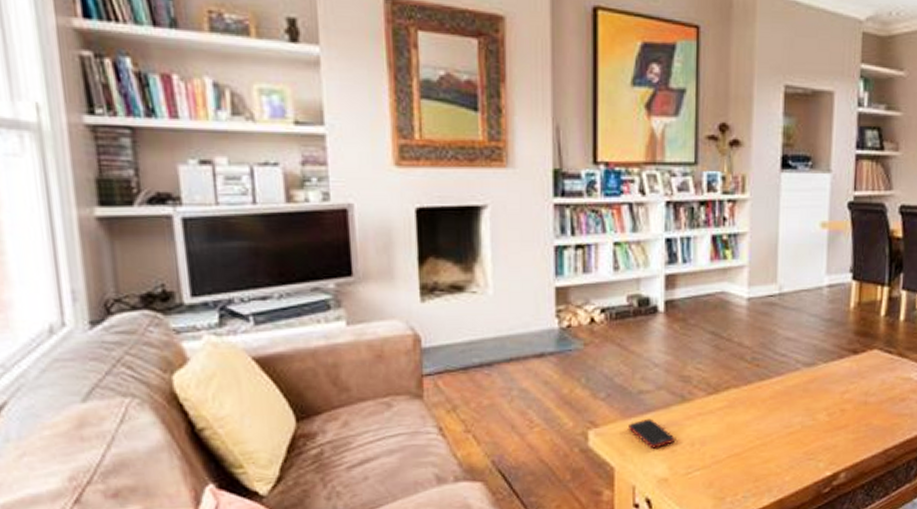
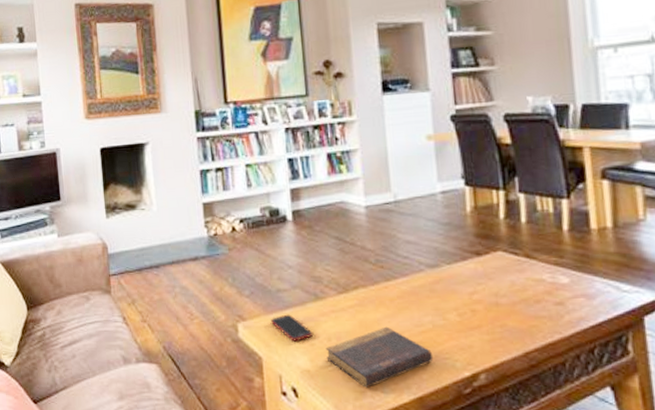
book: none [687,429,798,495] -> present [325,326,434,389]

